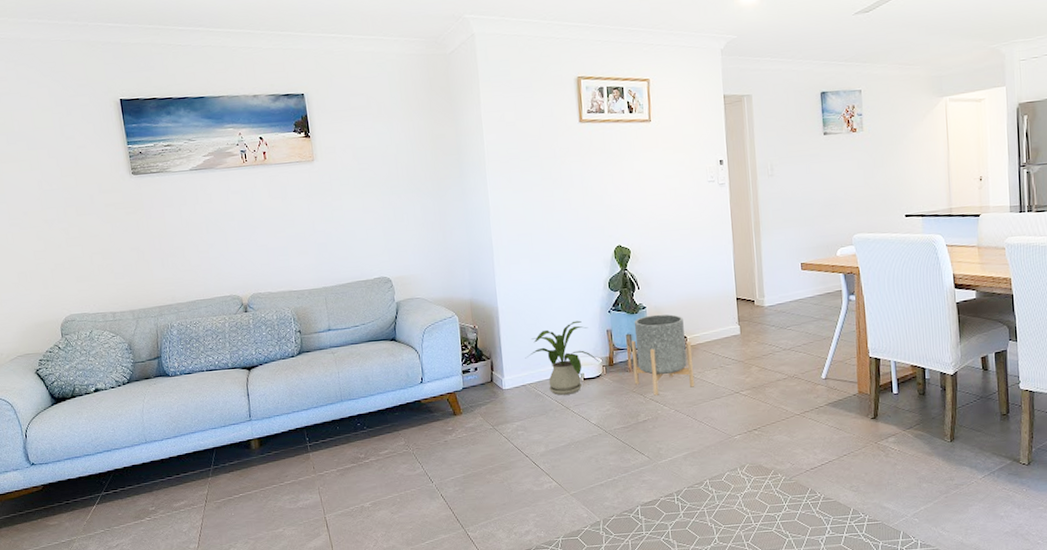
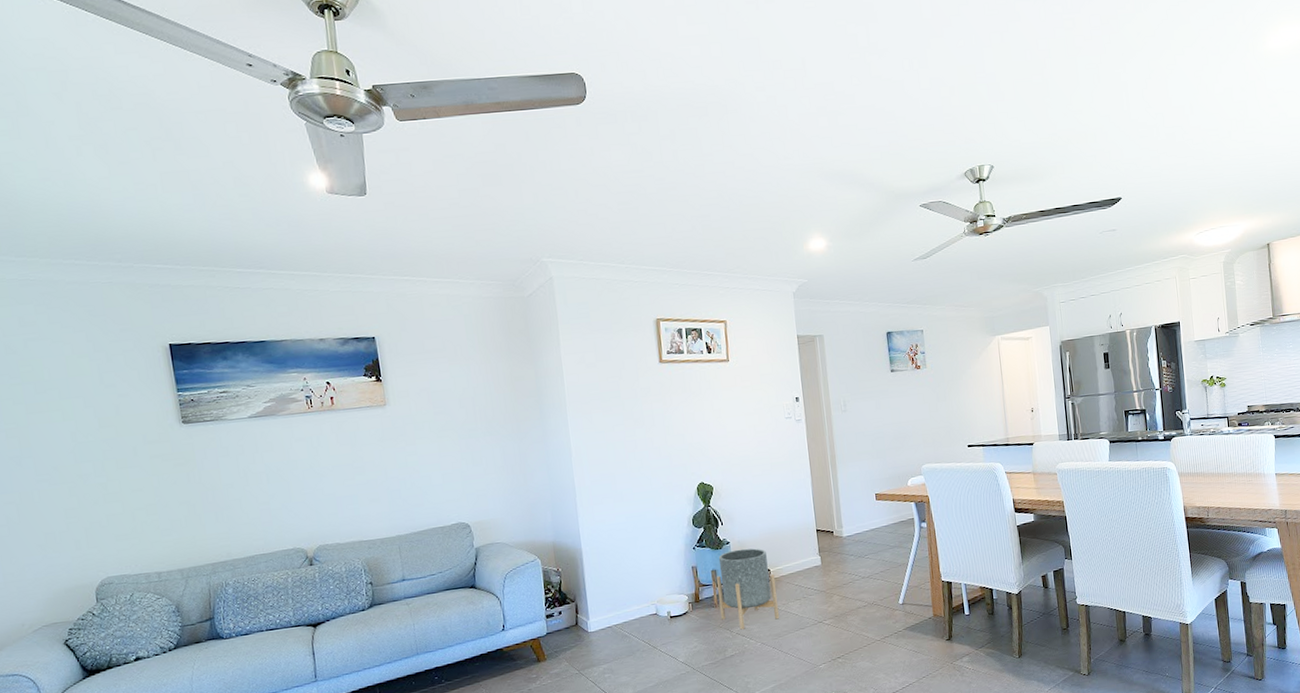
house plant: present [525,320,601,395] -> none [610,558,687,635]

